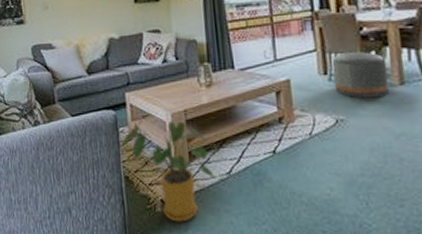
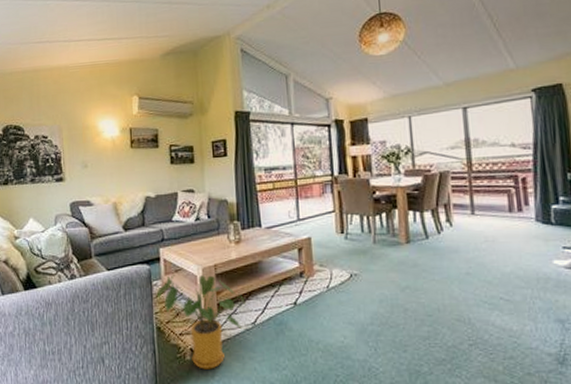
pouf: present [332,52,390,98] -> none [348,213,397,255]

